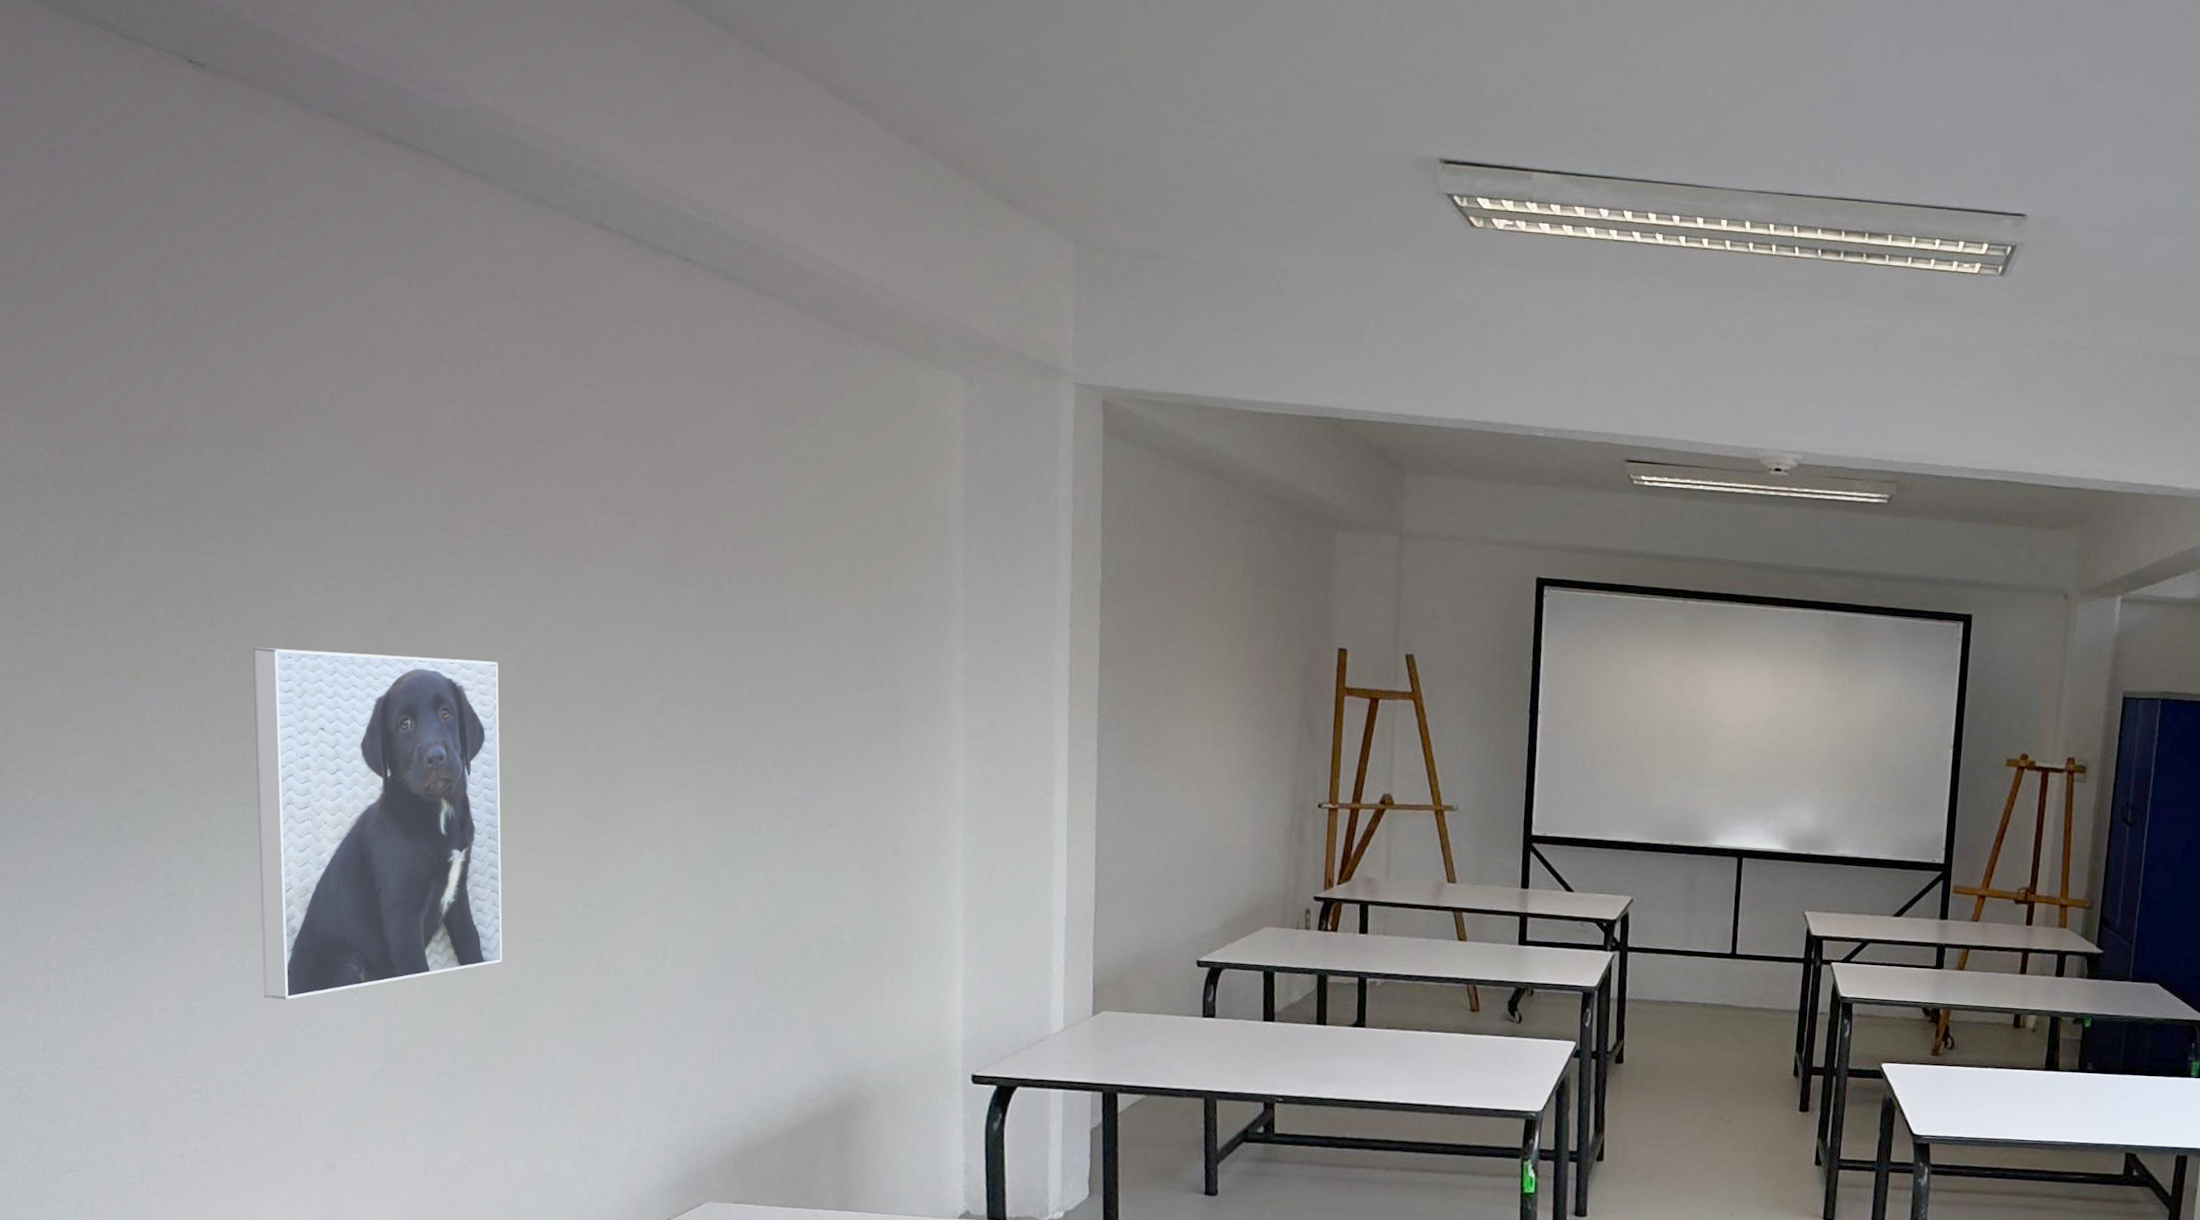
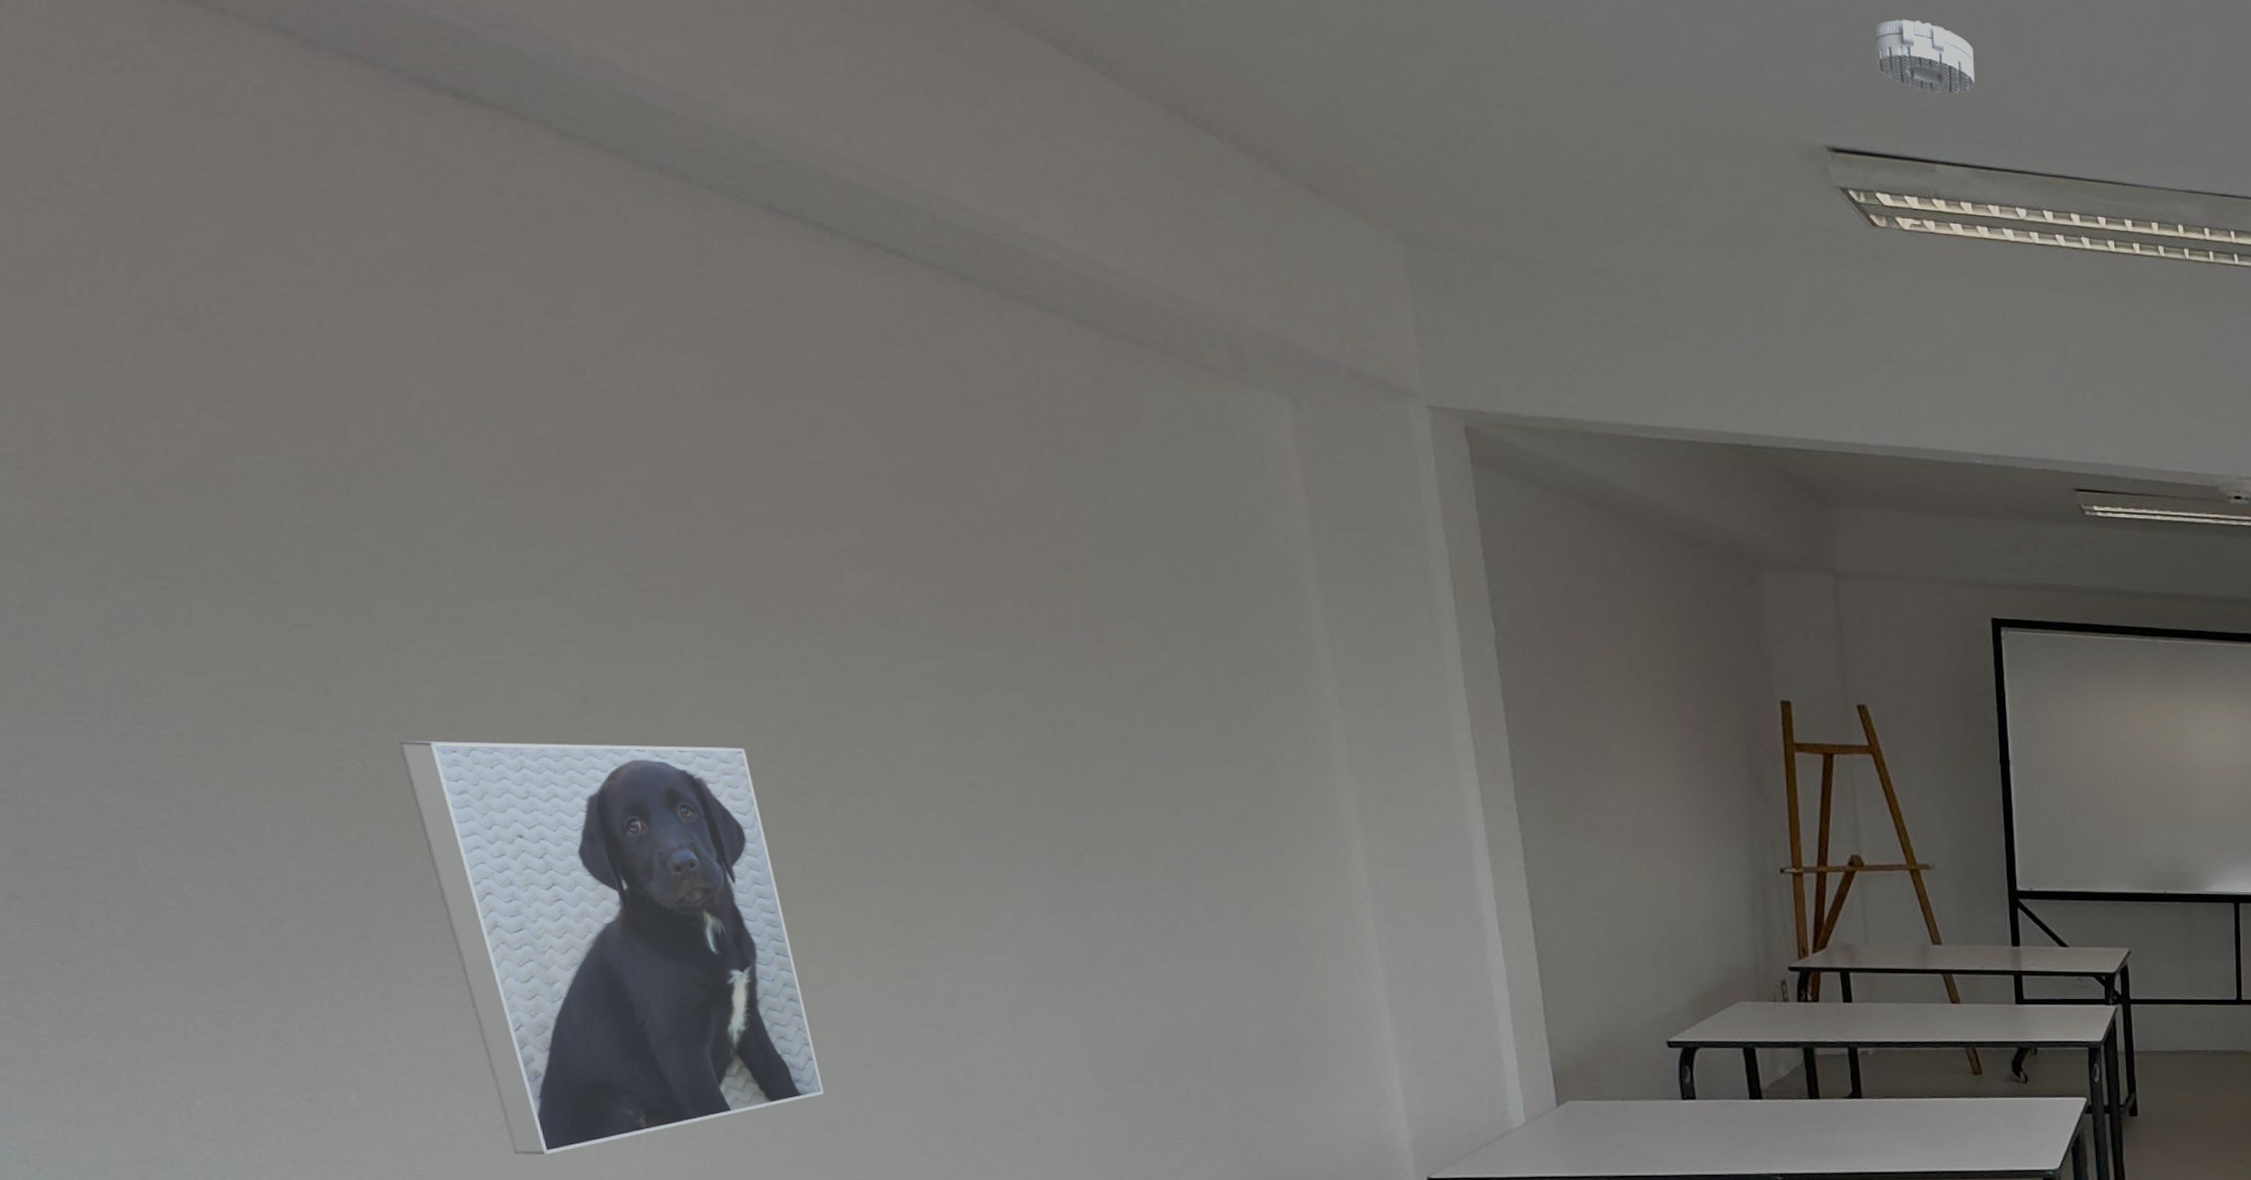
smoke detector: none [1490,49,1577,112] -> present [1873,19,1975,94]

